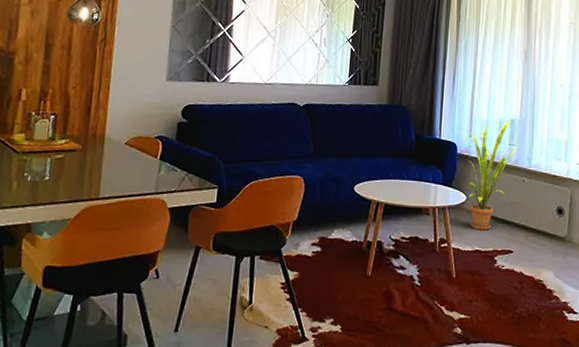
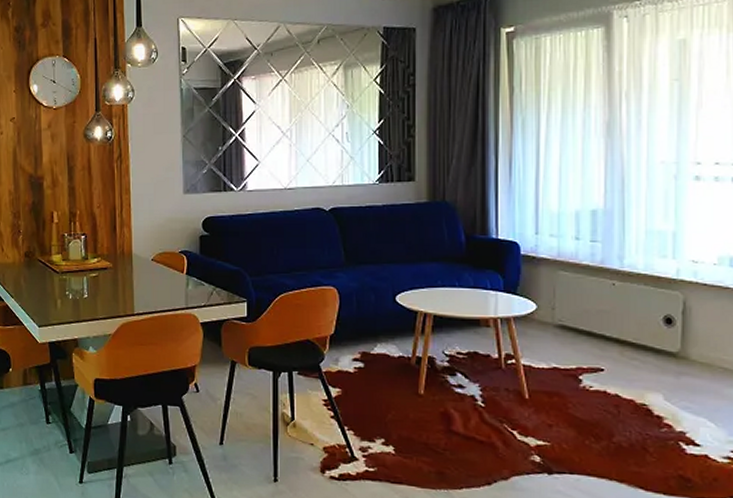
house plant: present [466,121,519,231] -> none [532,212,605,345]

